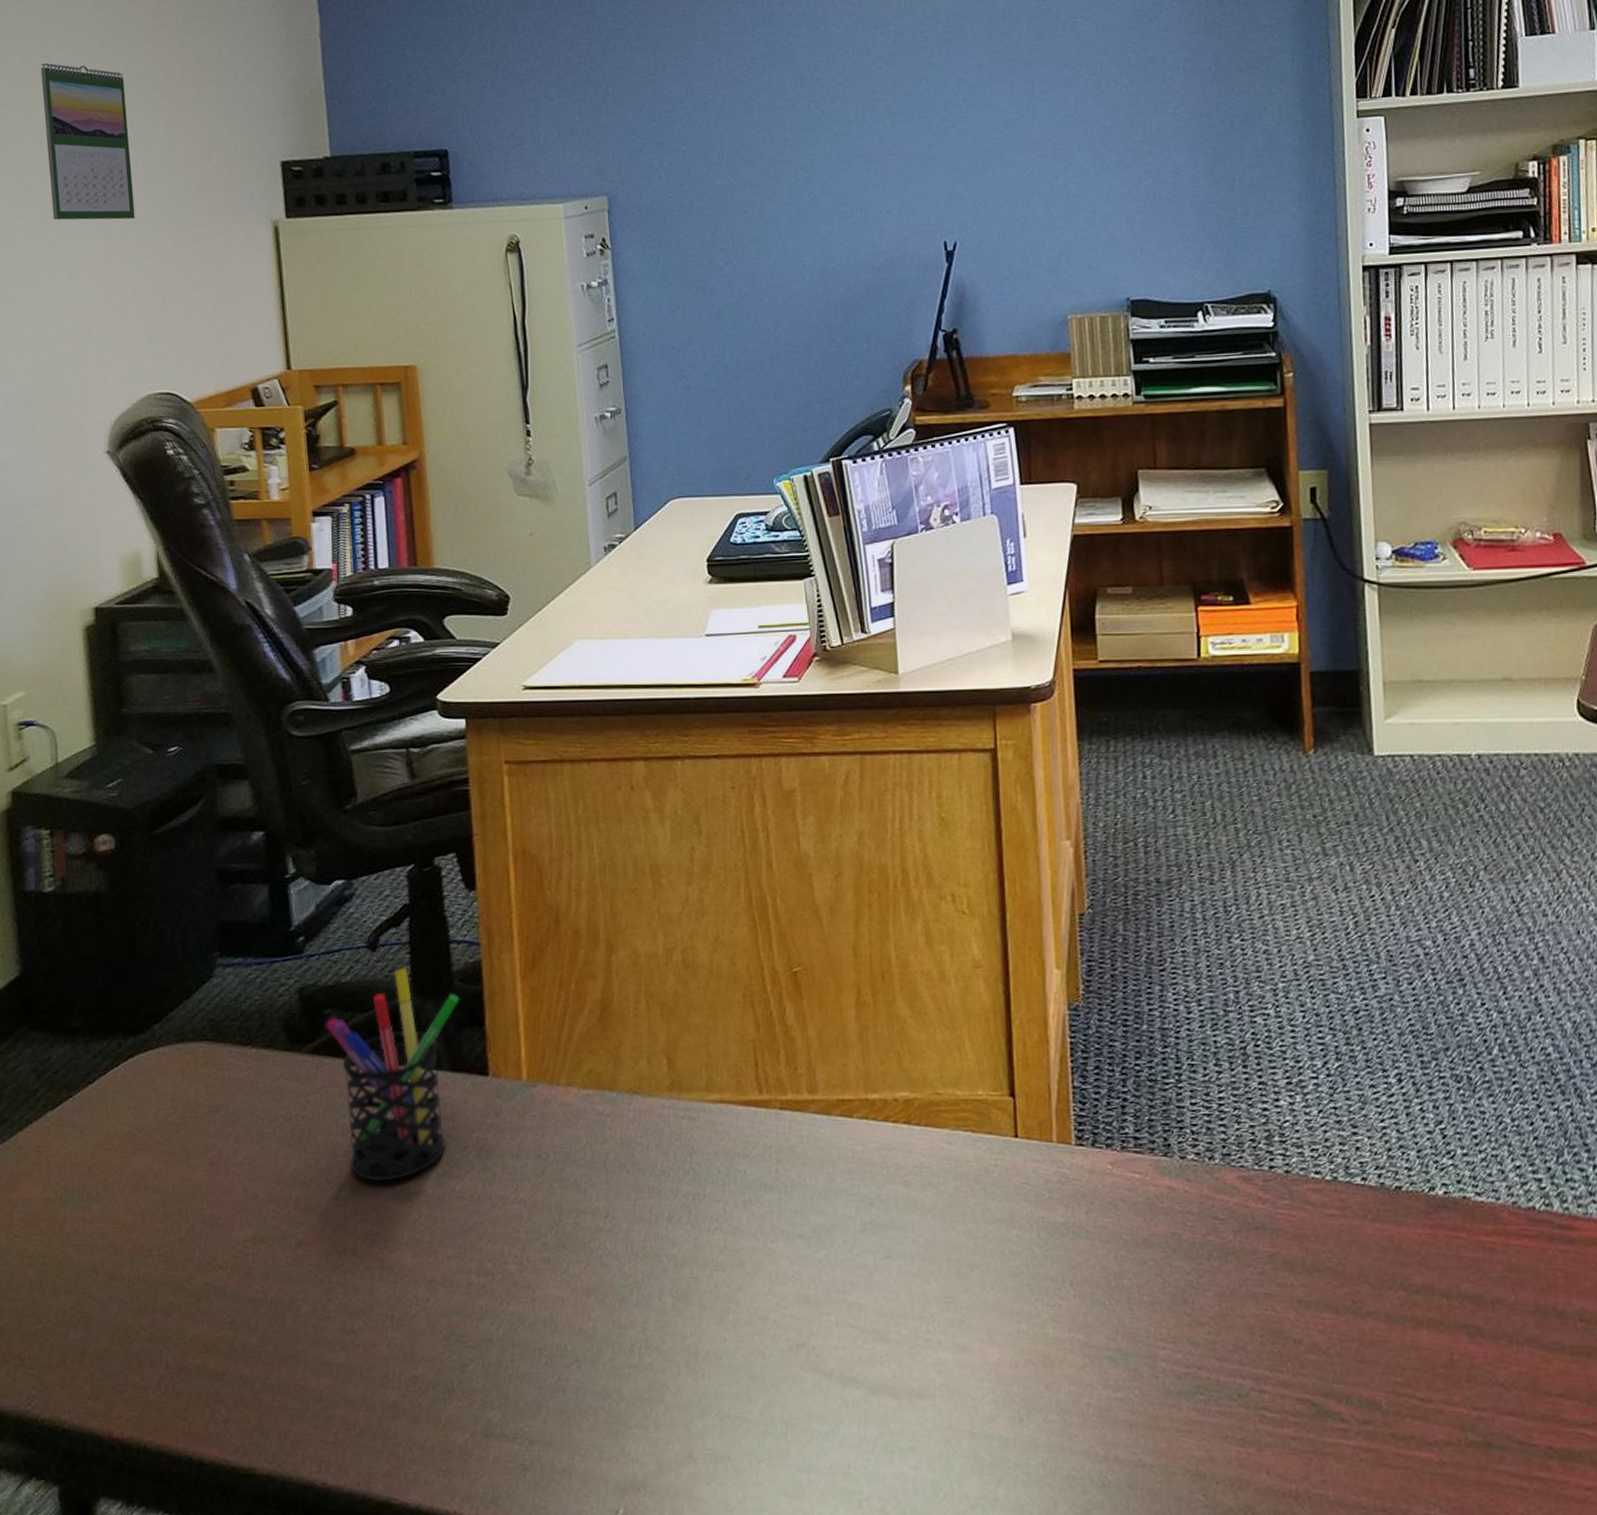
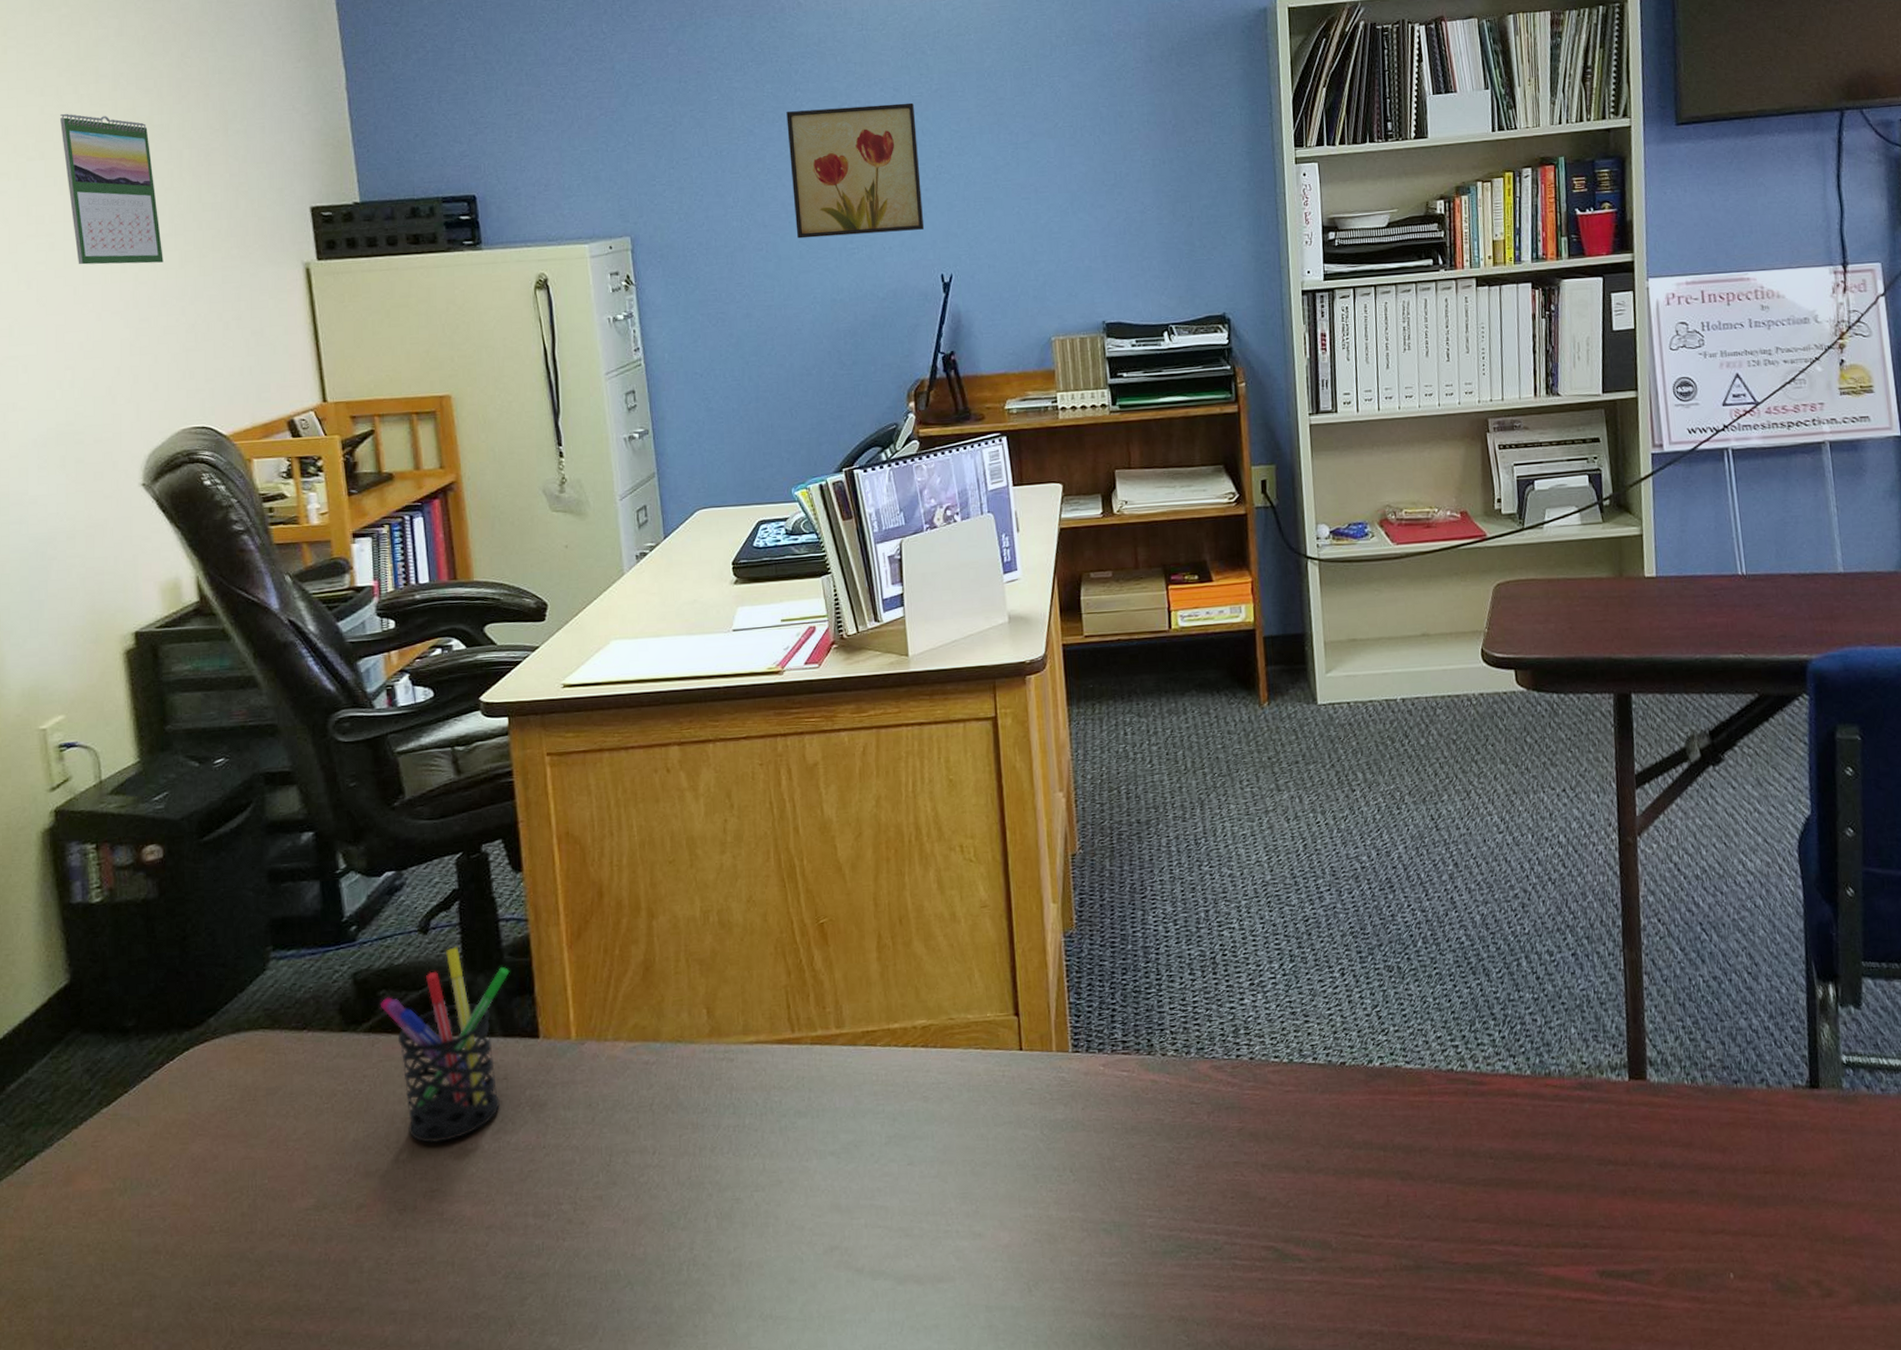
wall art: none [777,48,927,200] -> present [786,102,925,239]

